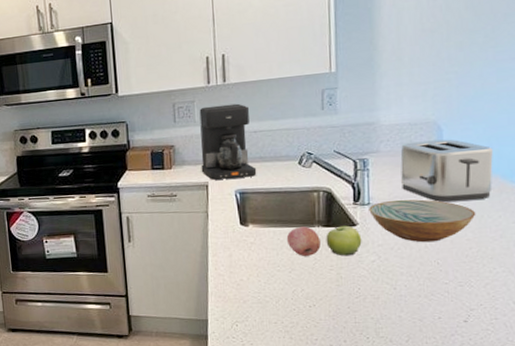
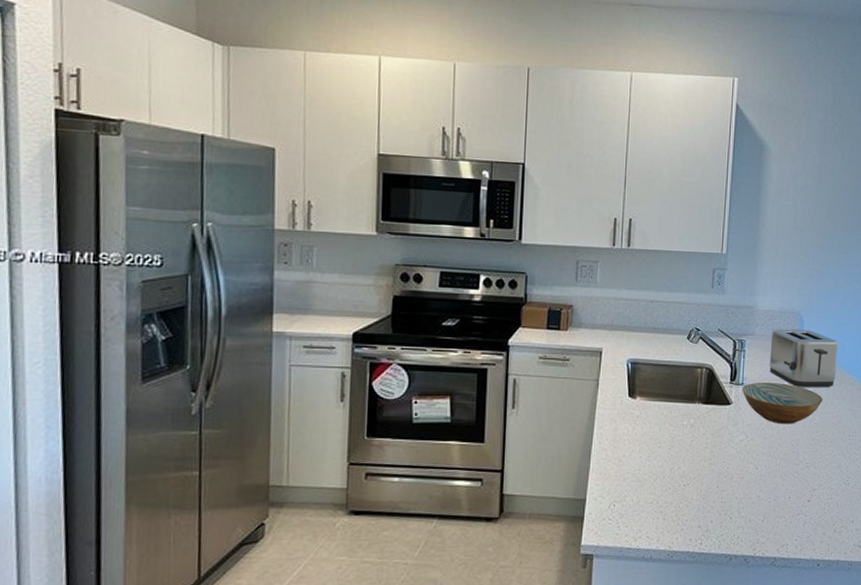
coffee maker: present [199,103,257,180] -> none [597,269,650,347]
fruit: present [286,226,321,256] -> none [669,402,699,433]
fruit: present [326,225,362,256] -> none [704,404,734,435]

